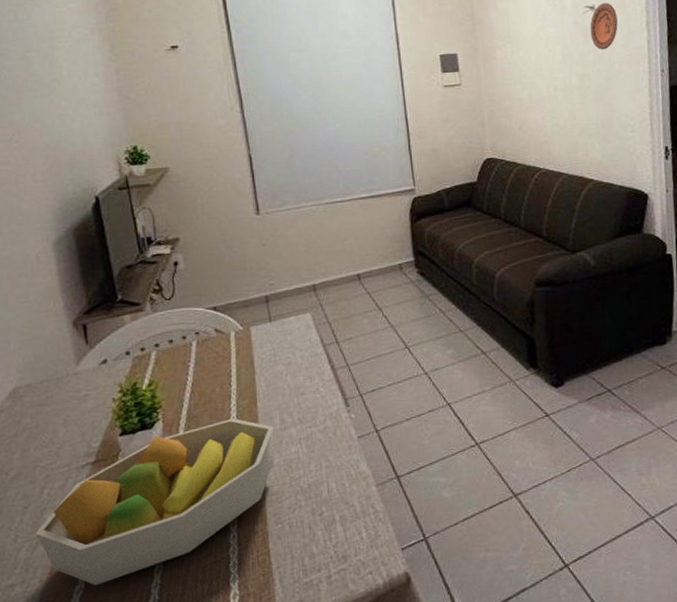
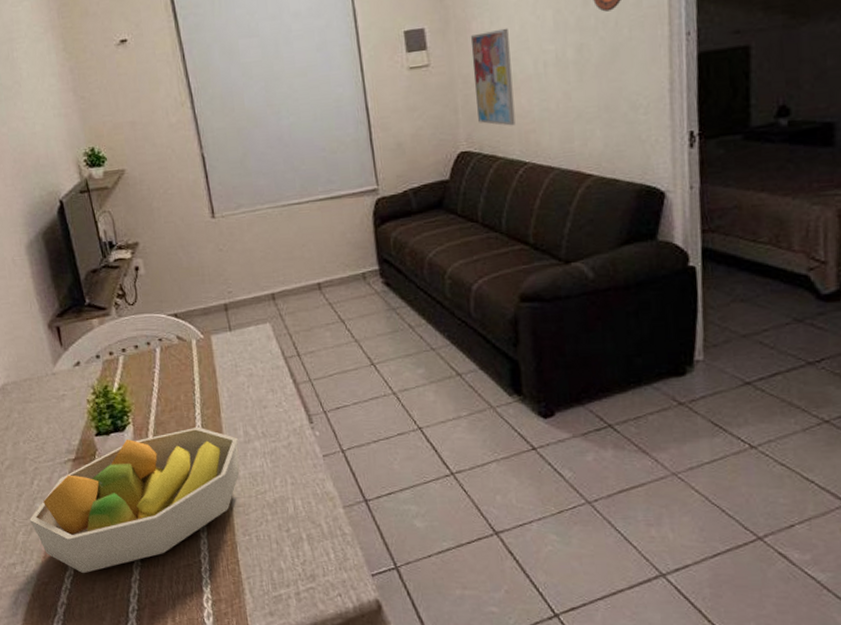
wall art: none [495,57,532,138] -> present [470,28,516,126]

